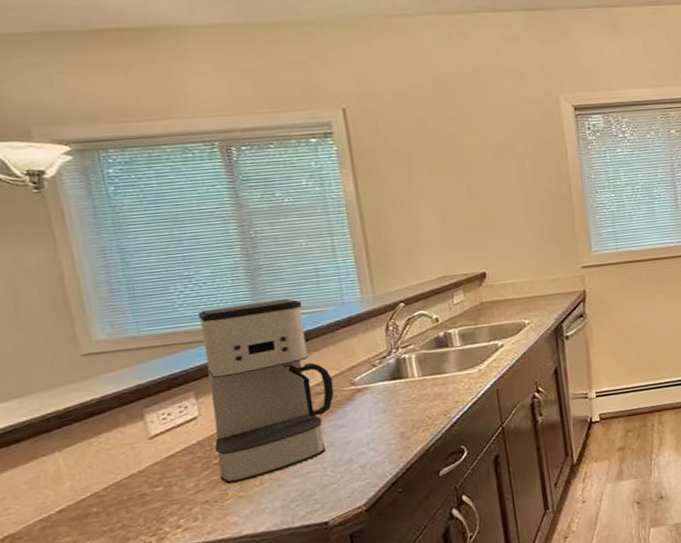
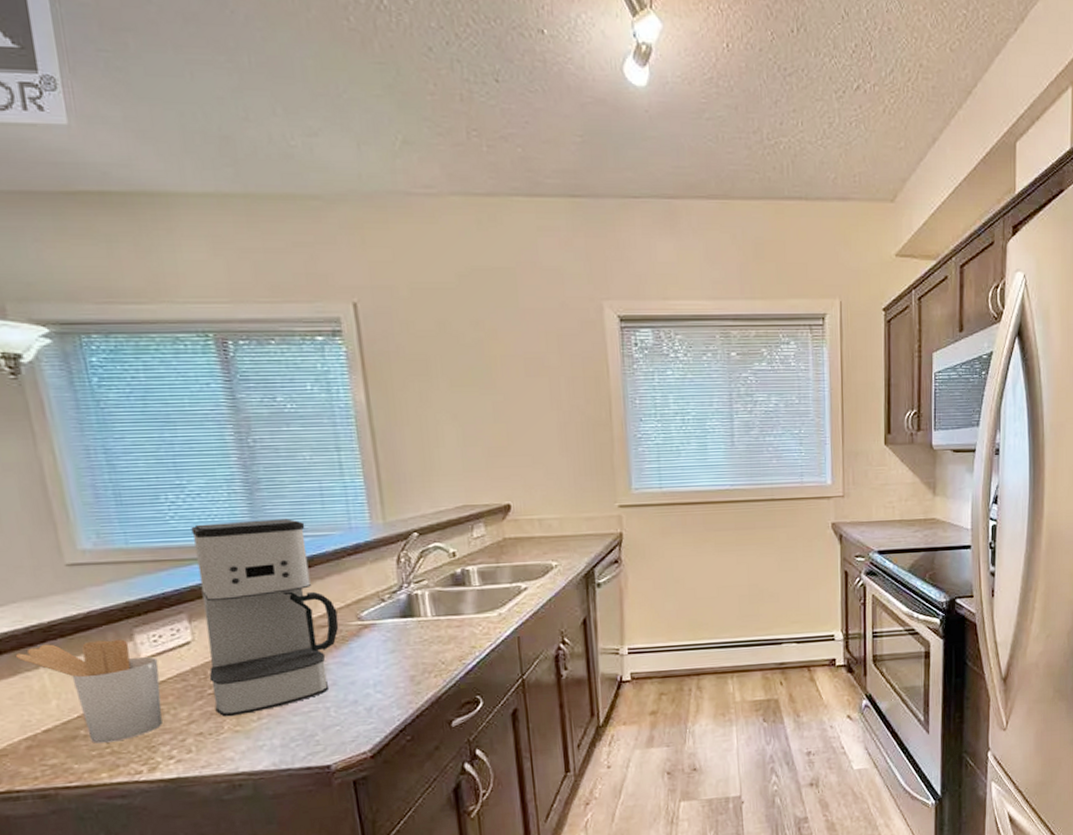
utensil holder: none [32,419,171,519] -> present [15,639,162,744]

